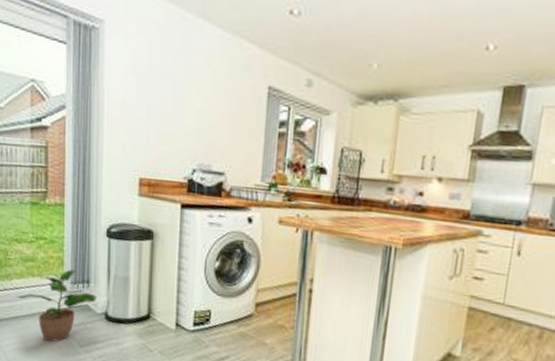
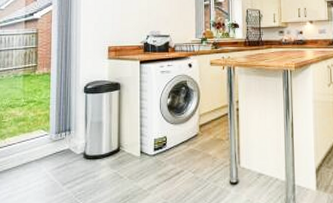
potted plant: present [16,269,98,343] -> none [9,122,77,186]

